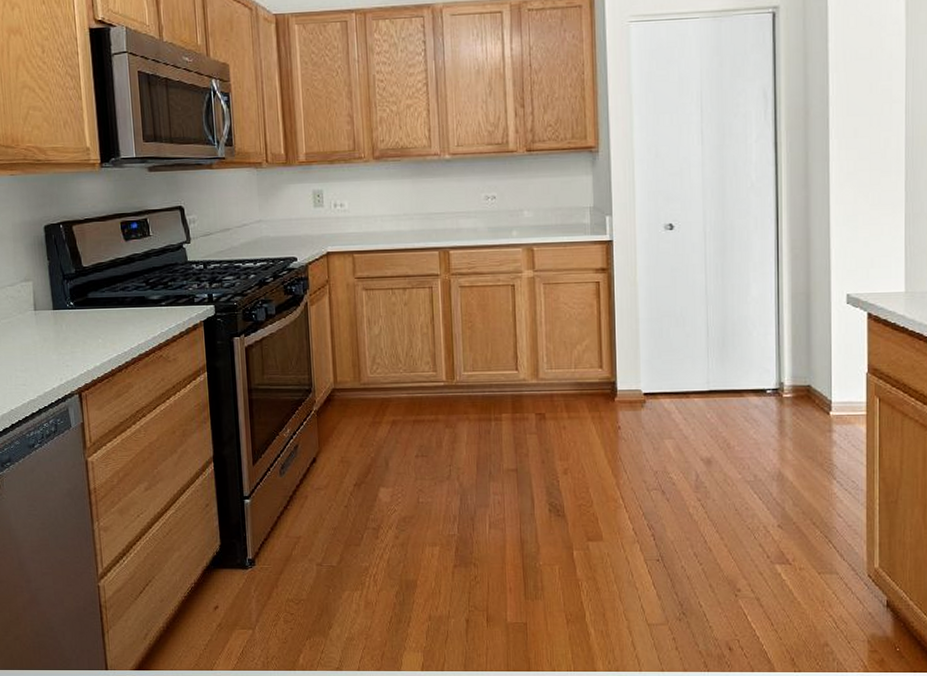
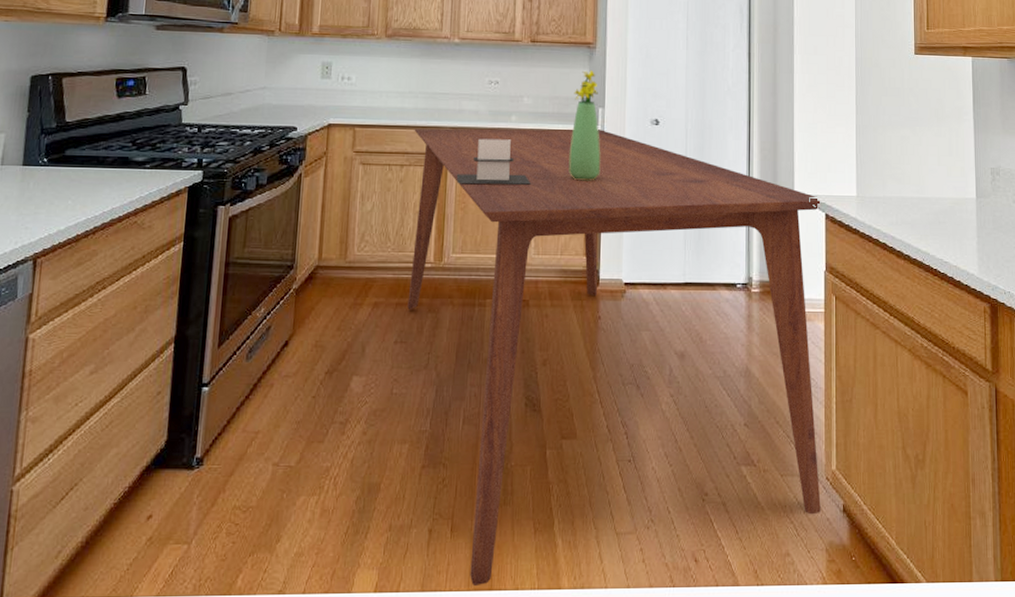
dining table: none [413,239,862,668] -> present [407,128,821,587]
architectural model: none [460,255,538,304] -> present [456,138,531,185]
bouquet: none [576,176,610,293] -> present [568,69,600,181]

